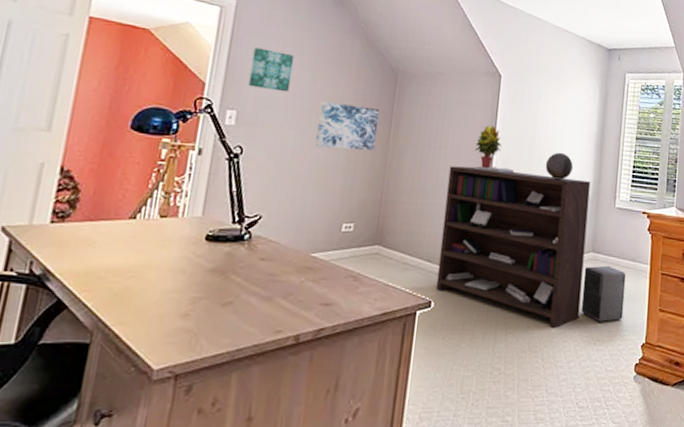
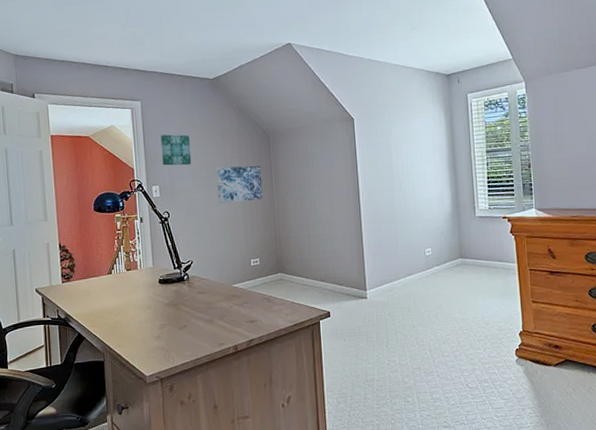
bookshelf: present [436,165,591,328] -> none [324,196,457,325]
potted plant: present [474,125,501,168] -> none [342,162,364,199]
decorative sphere: present [545,152,573,180] -> none [405,175,431,201]
speaker: present [581,265,626,323] -> none [455,268,498,318]

